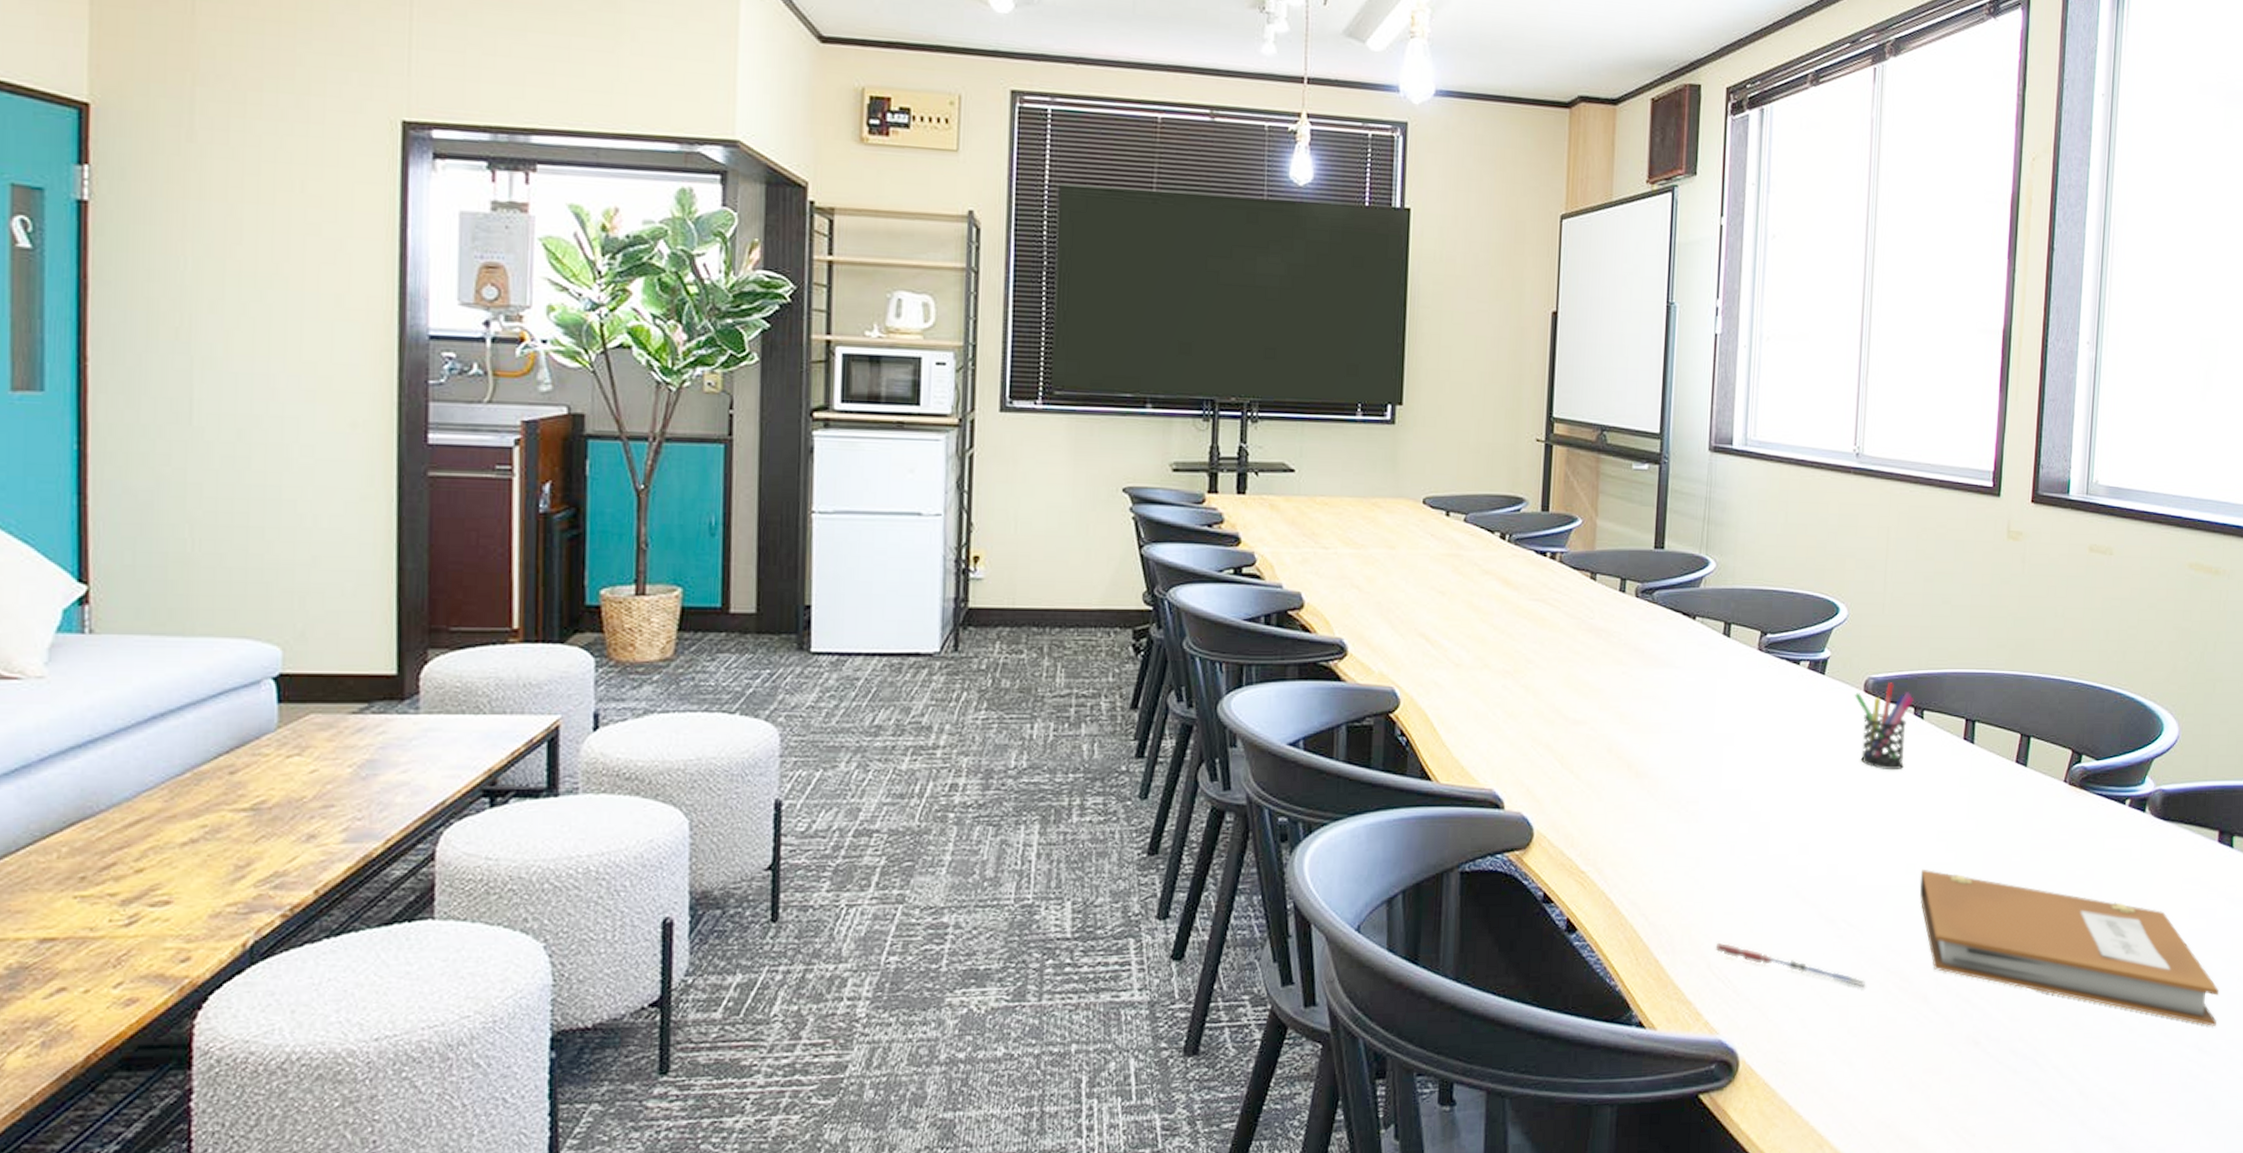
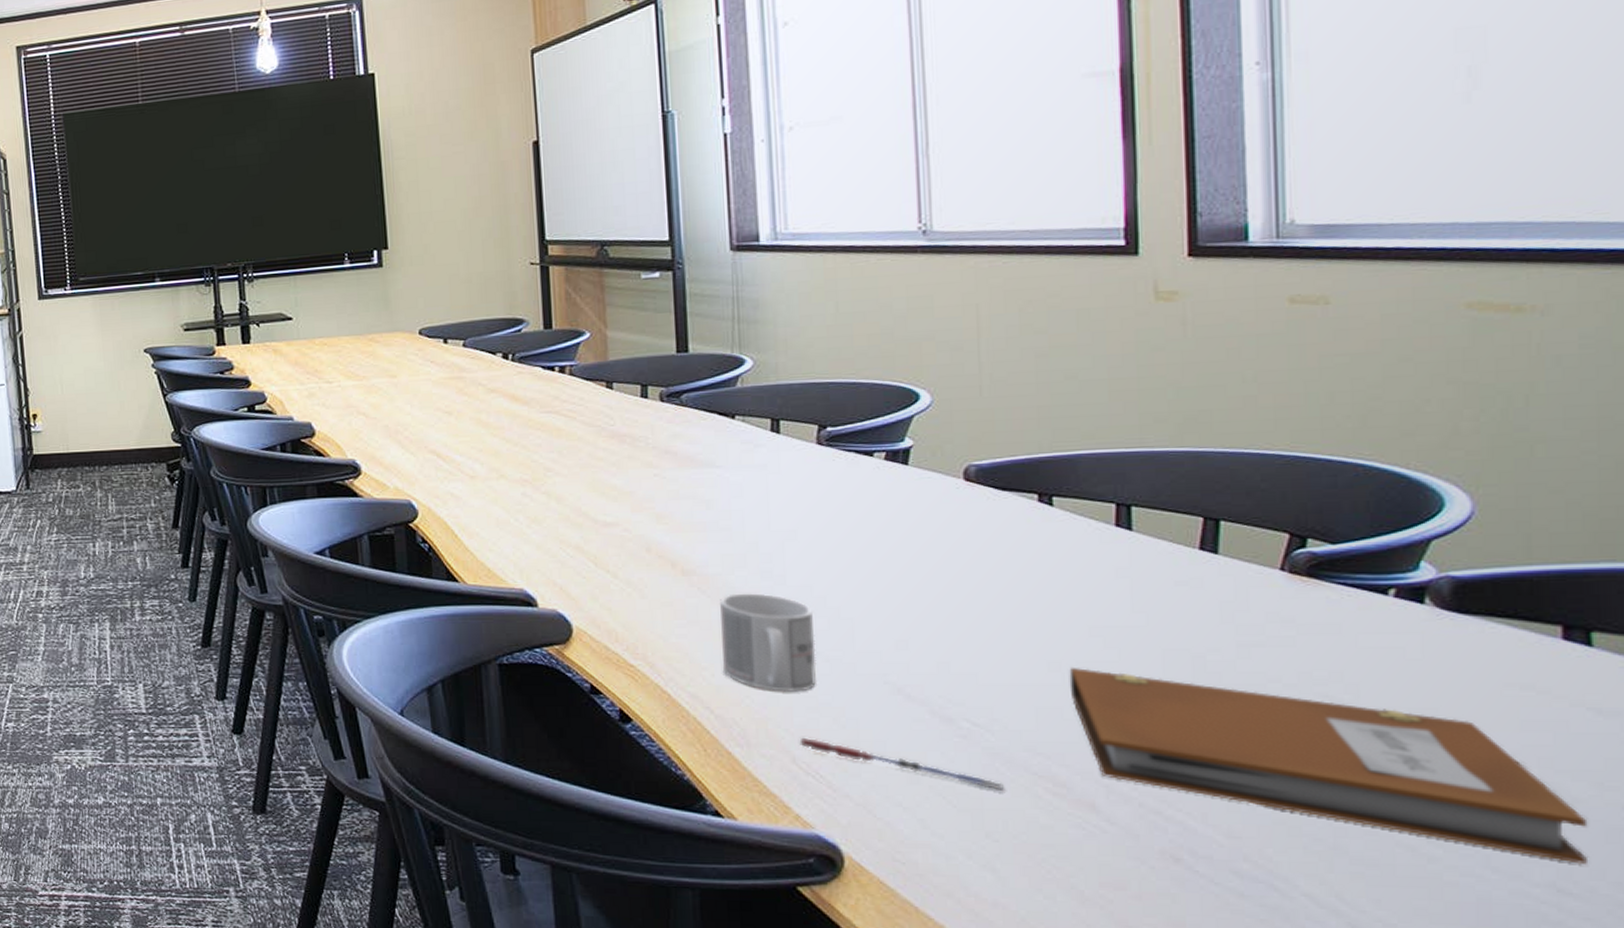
mug: none [1661,797,1740,897] -> present [720,593,817,692]
pen holder: present [1854,682,1914,769] -> none [951,468,1036,561]

